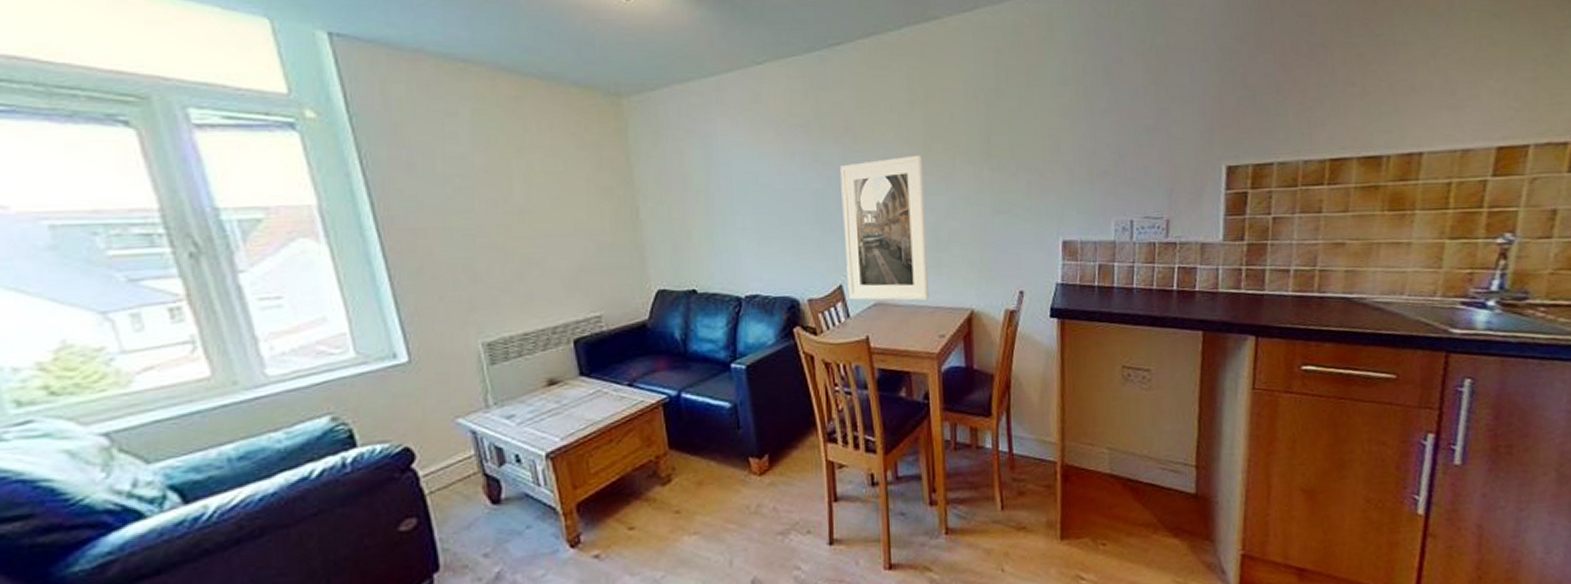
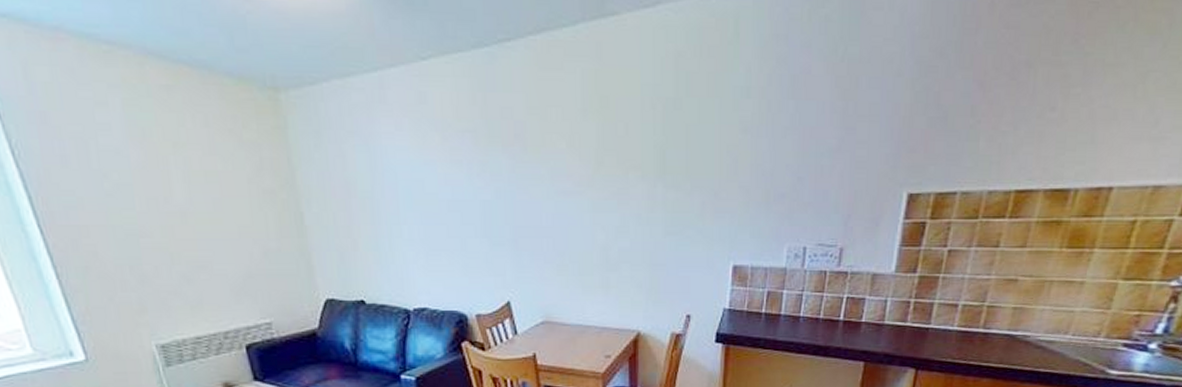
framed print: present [840,154,930,301] -> none [509,168,597,321]

